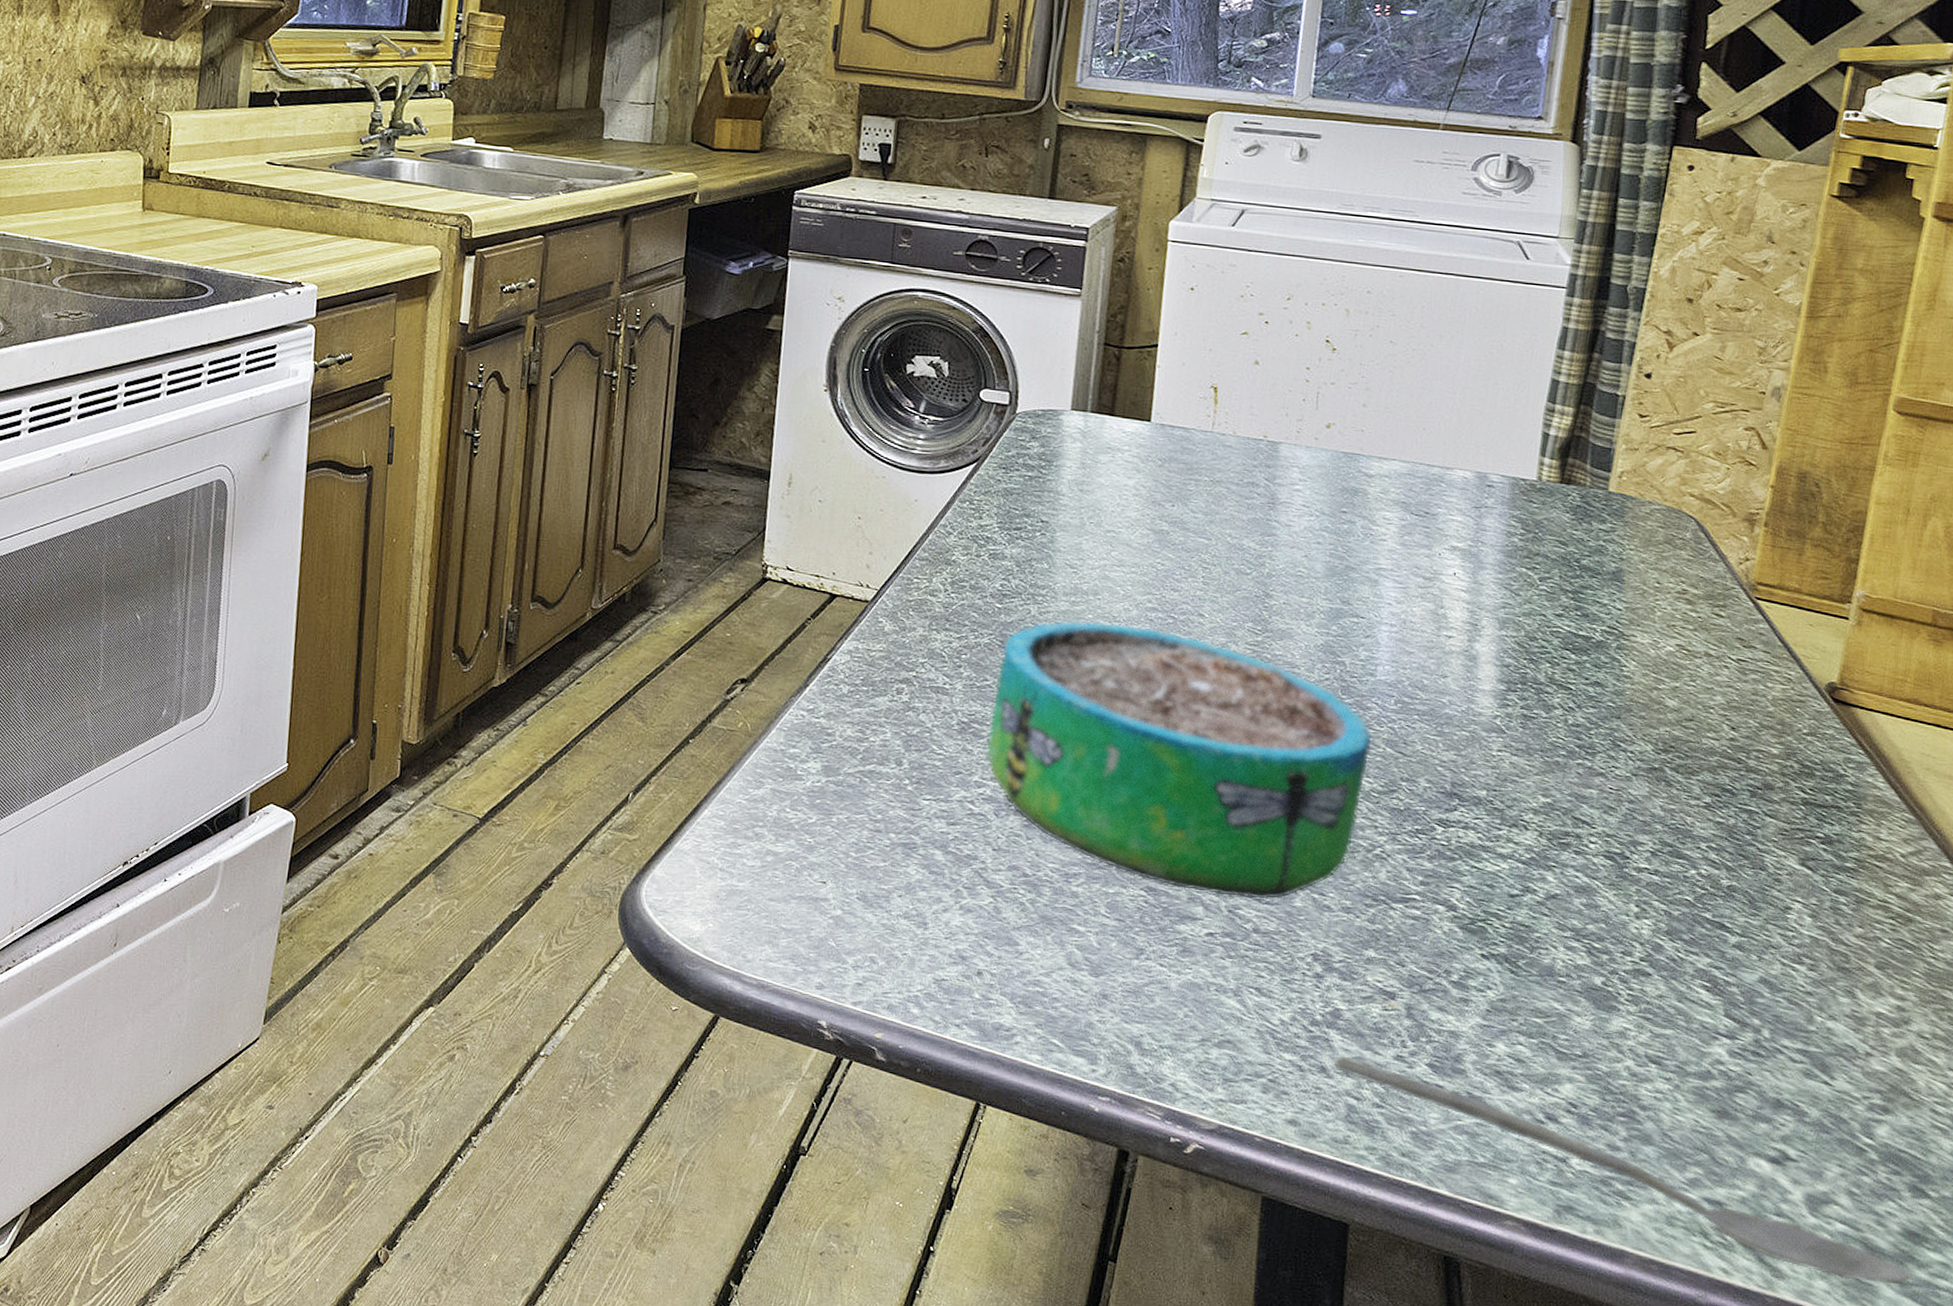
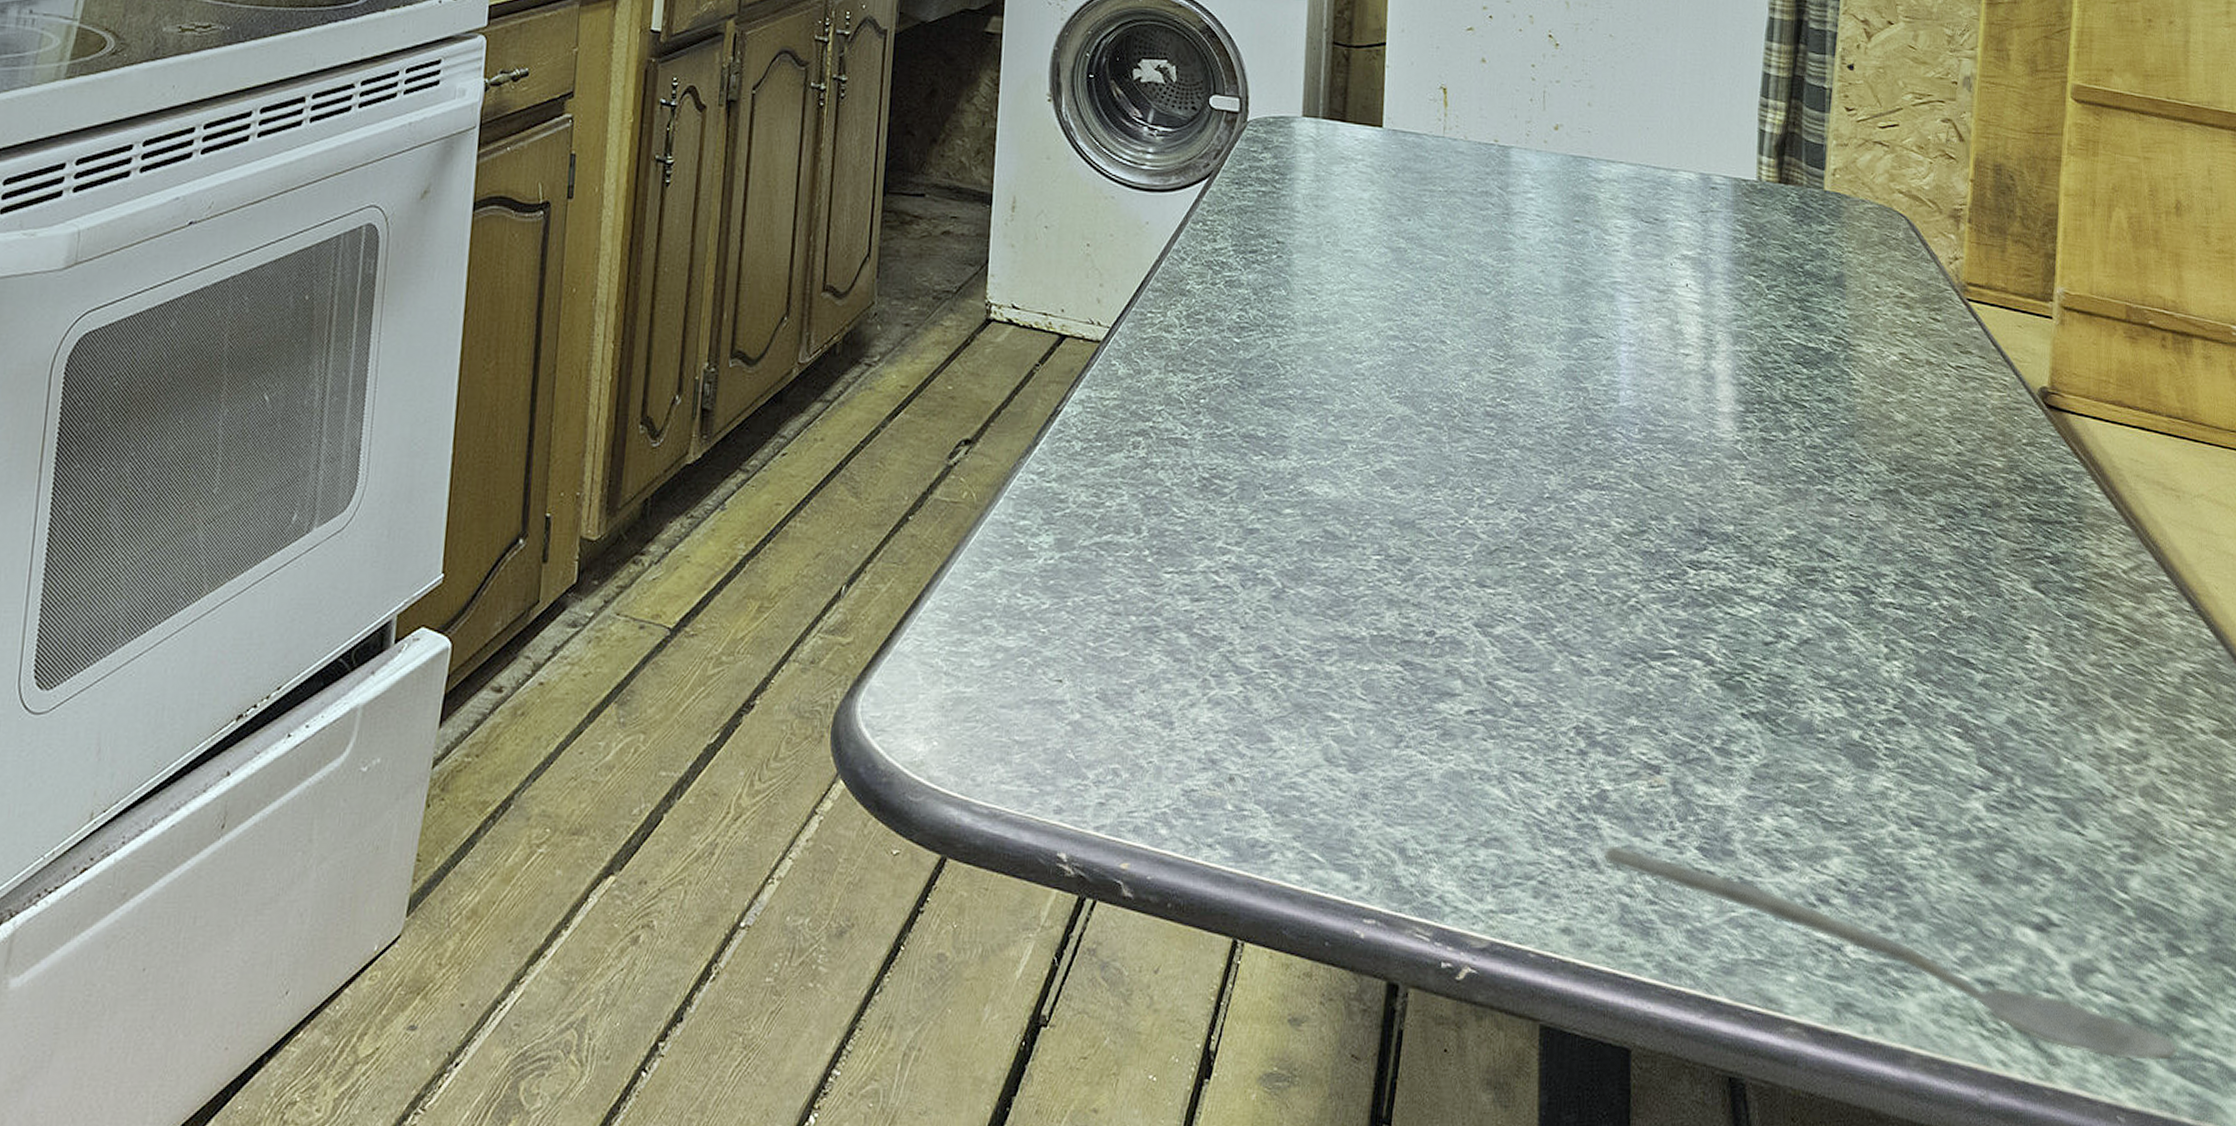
decorative bowl: present [986,619,1373,900] -> none [1229,353,1620,666]

